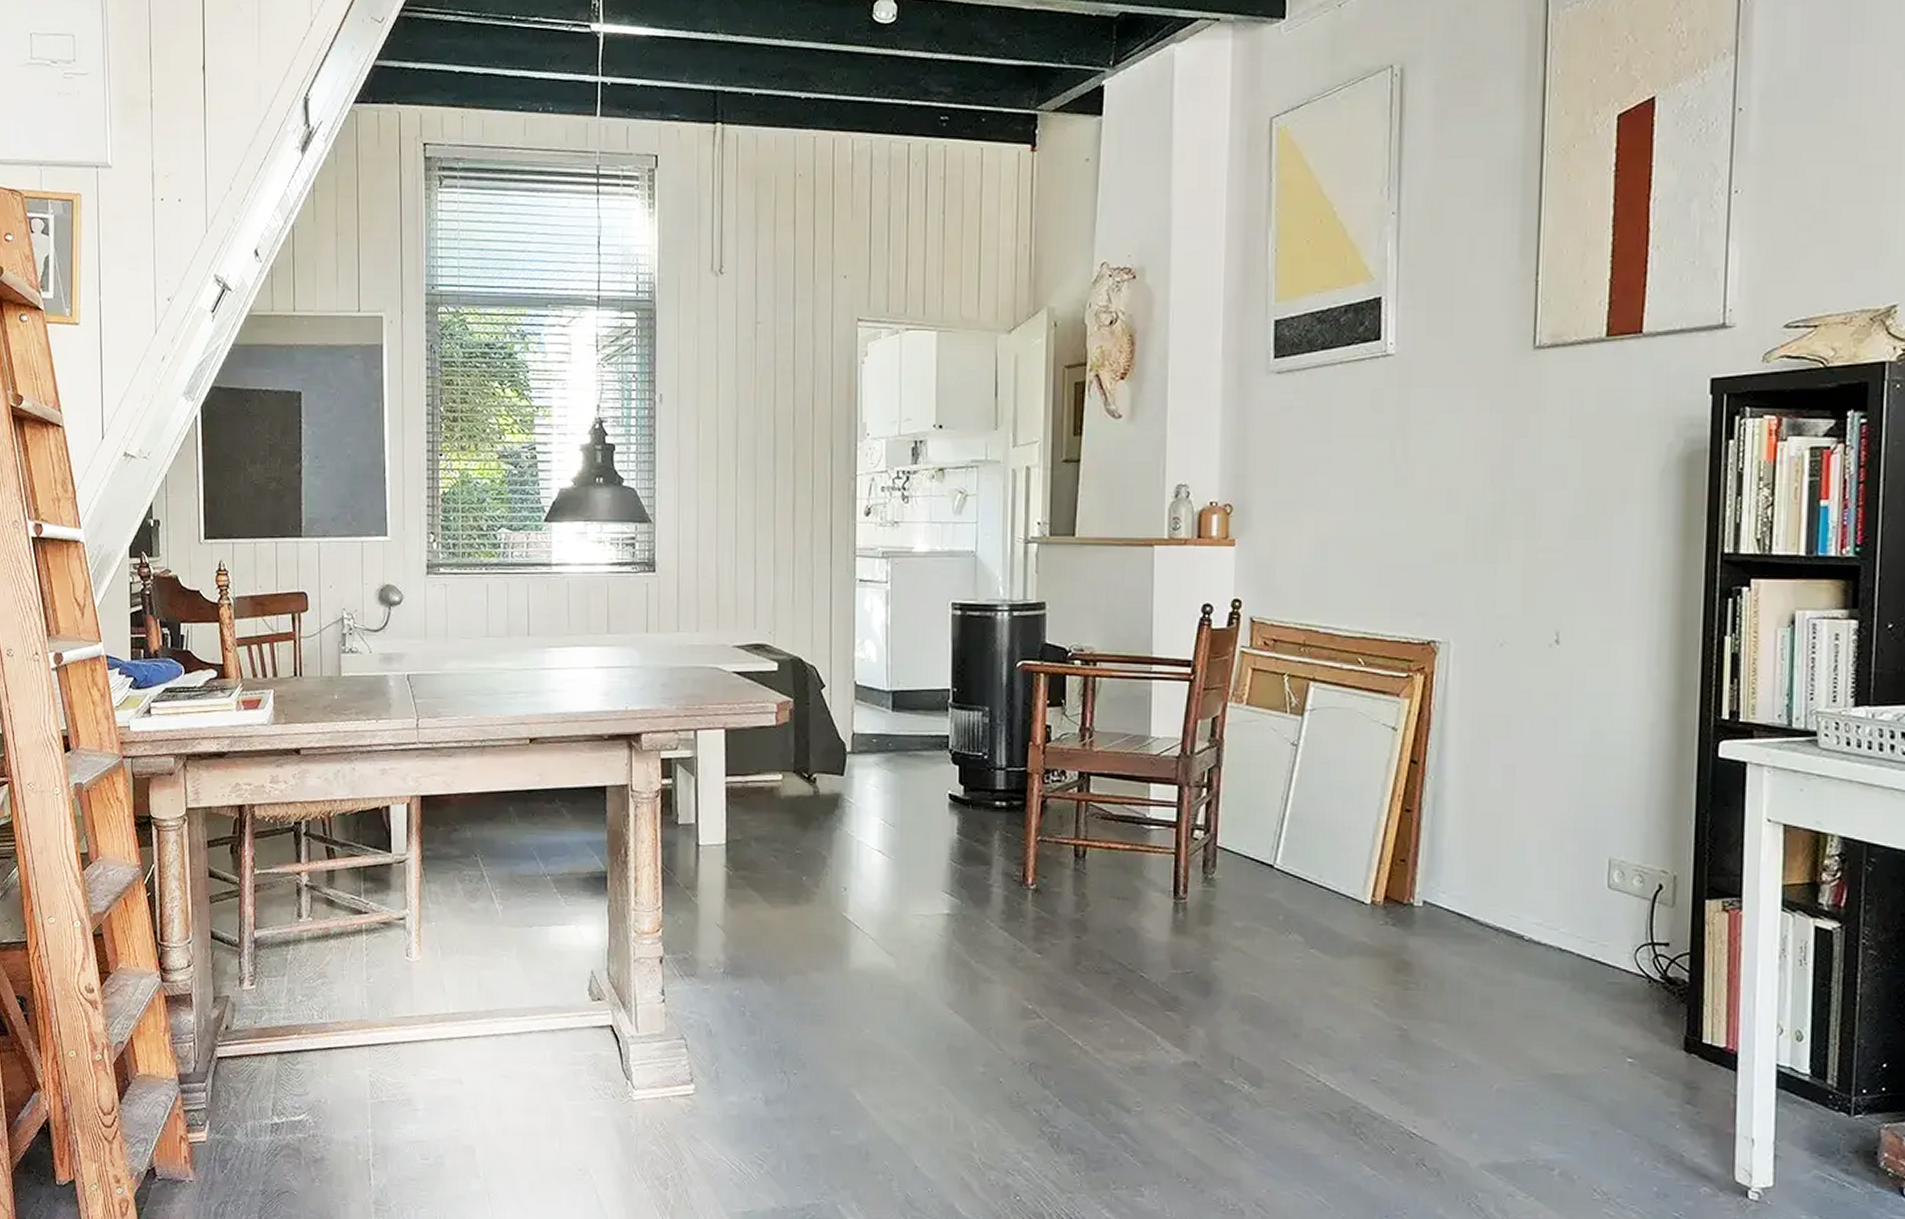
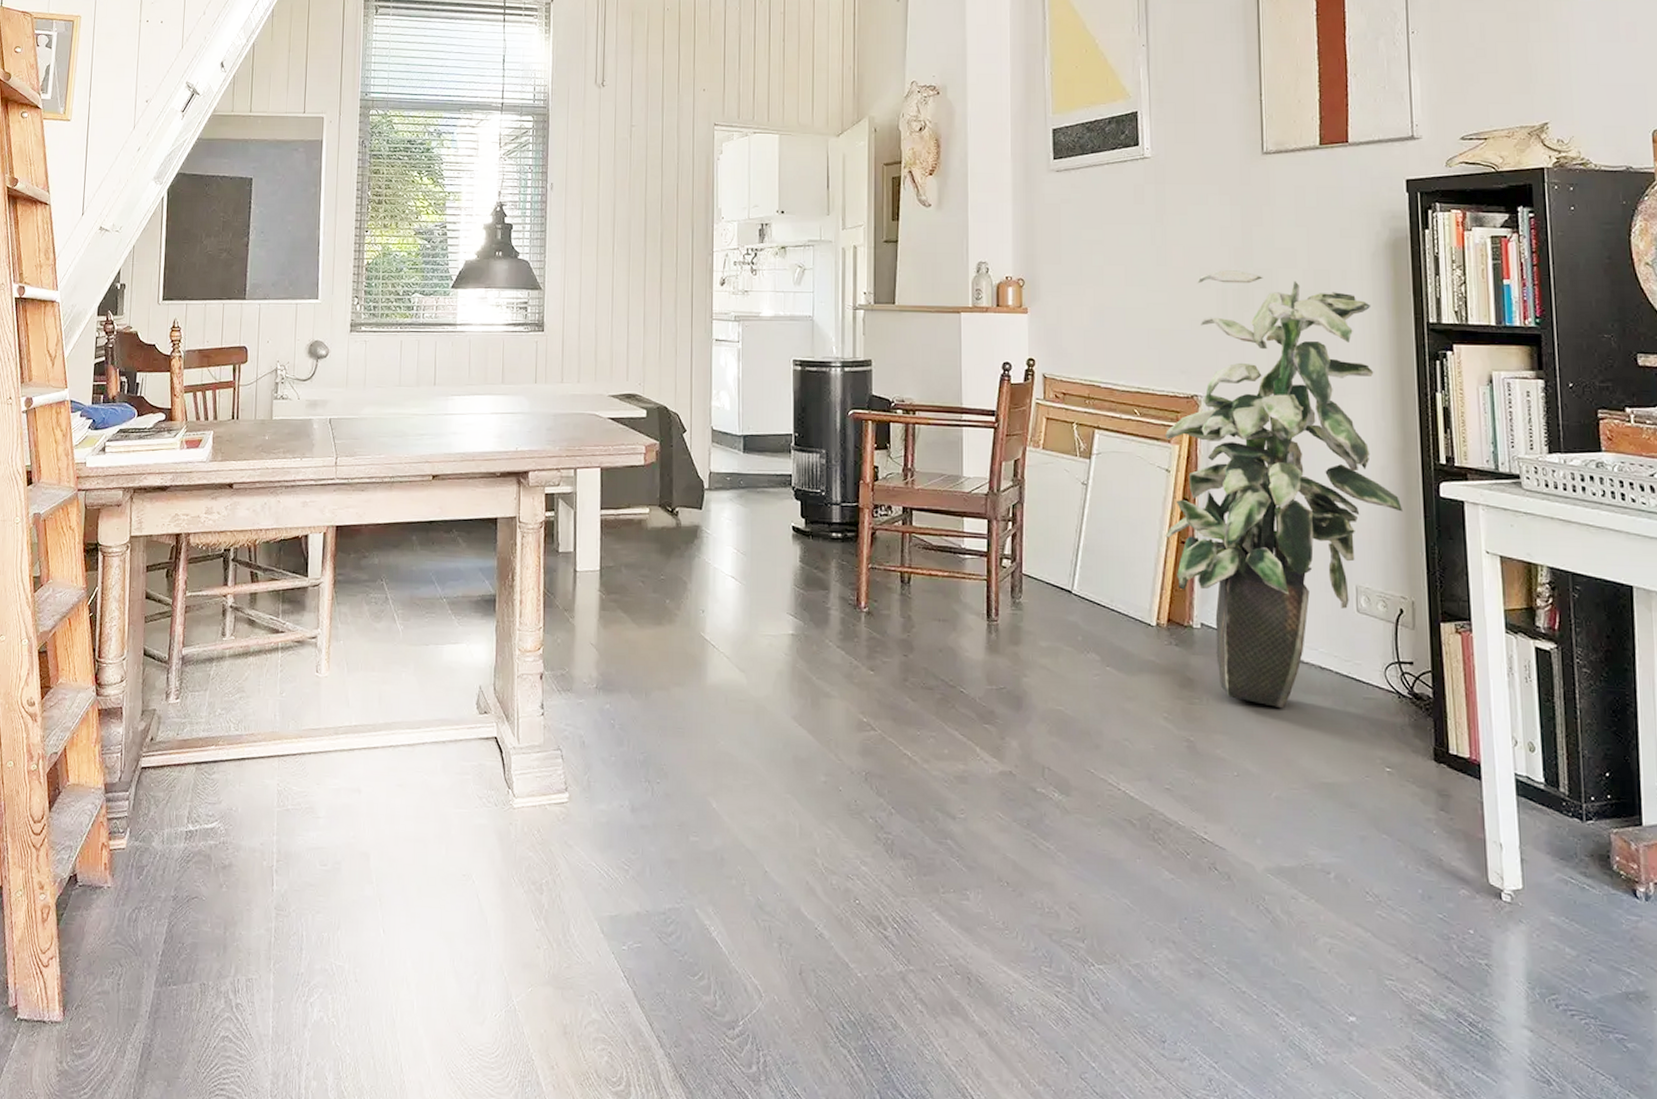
indoor plant: none [1387,492,1673,995] -> present [1164,270,1404,709]

